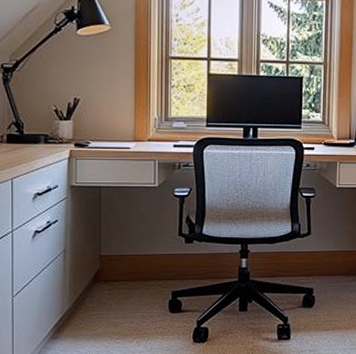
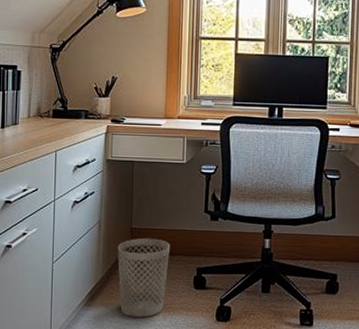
wastebasket: none [85,264,144,346] -> present [117,238,171,317]

